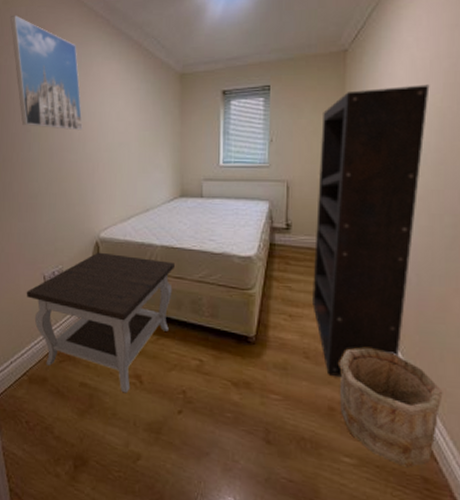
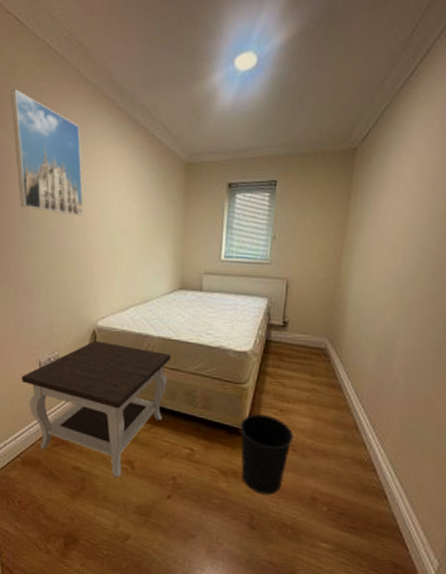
wastebasket: none [249,321,305,407] -> present [240,414,293,496]
bookshelf: present [313,84,430,378] -> none [303,189,435,471]
wooden bucket: present [339,348,443,467] -> none [322,443,419,554]

